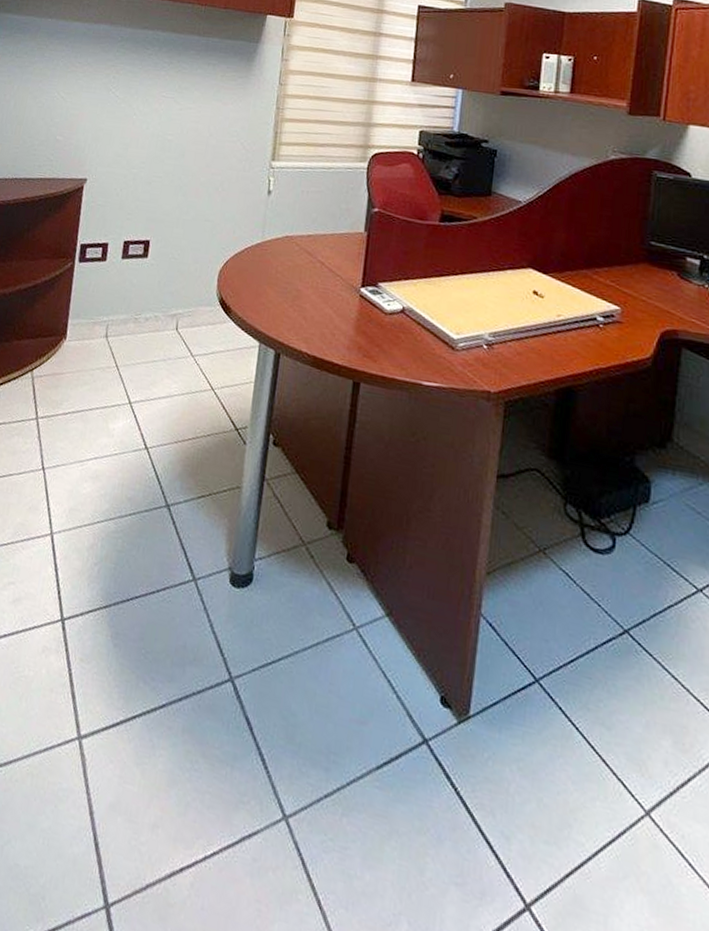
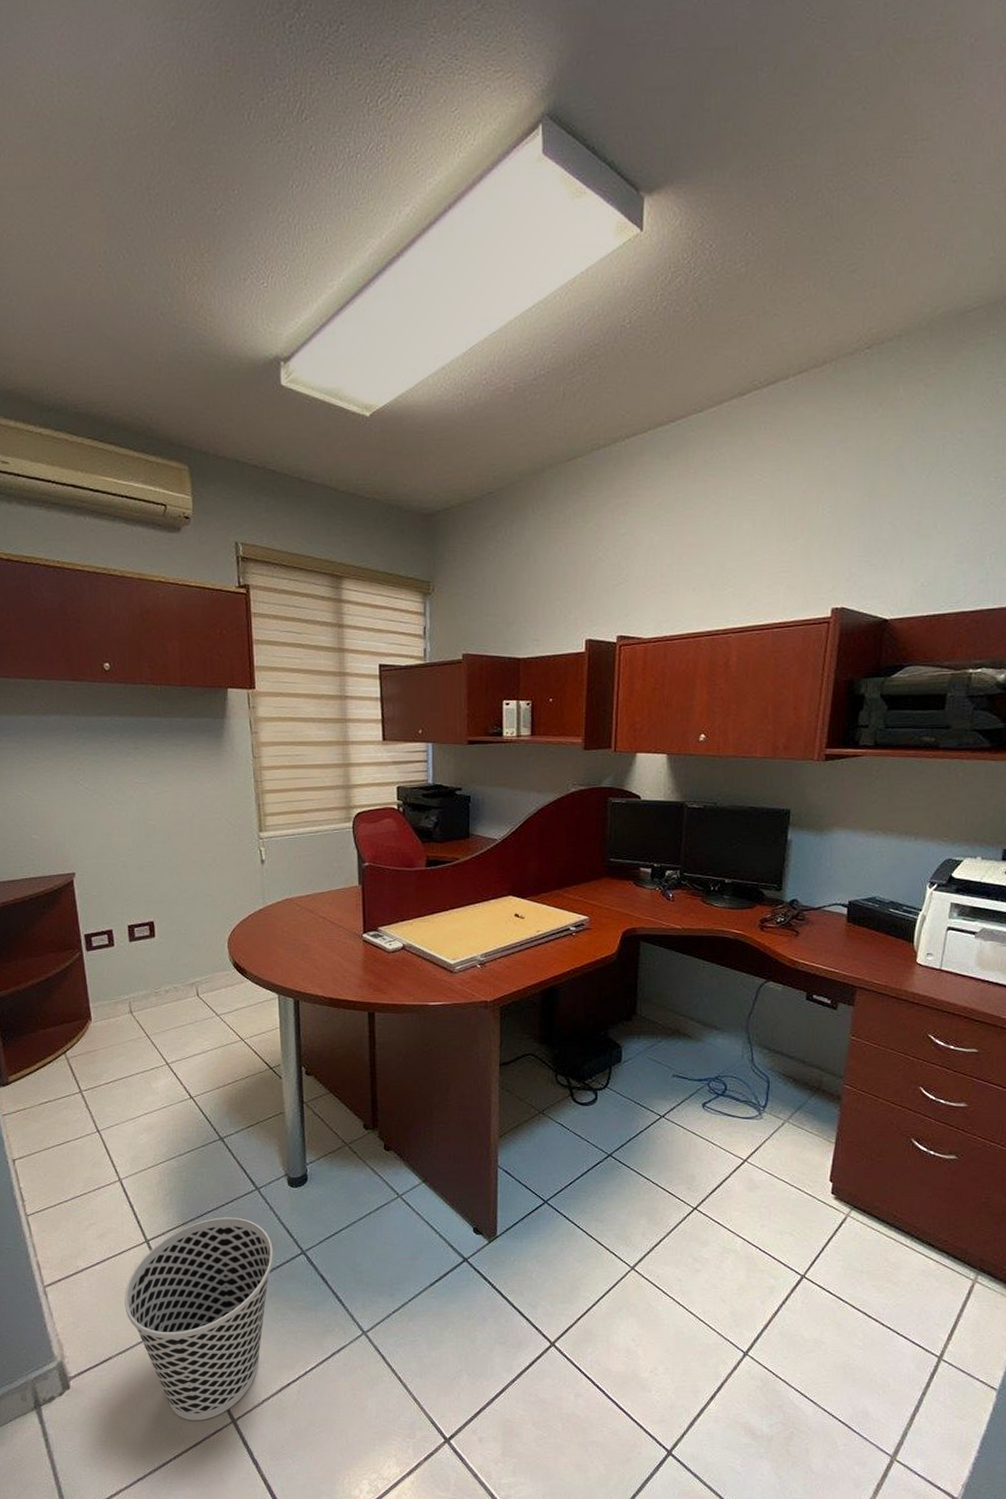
wastebasket: none [19,607,198,894] -> present [124,1217,273,1421]

